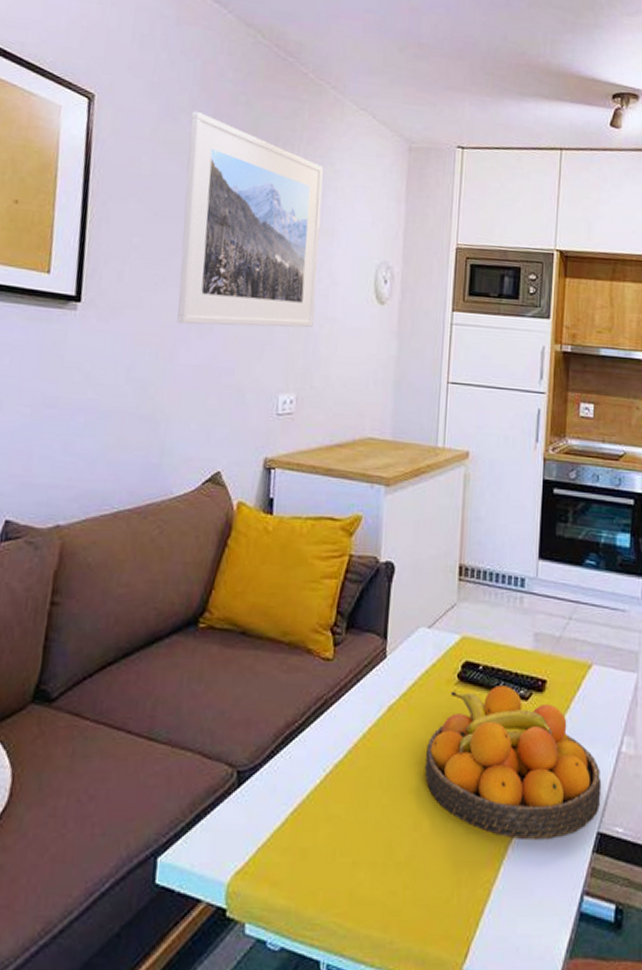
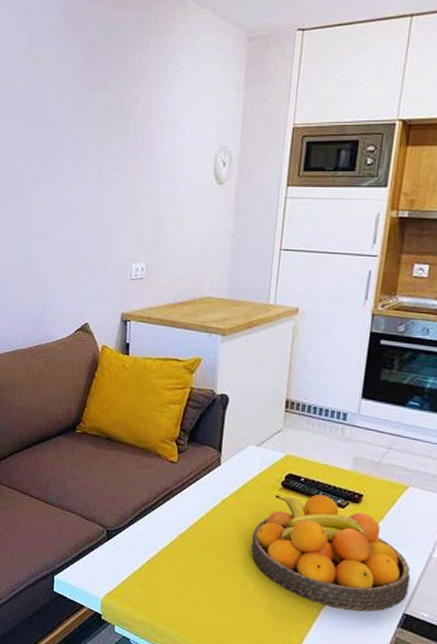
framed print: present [177,111,323,328] -> none [51,32,168,211]

